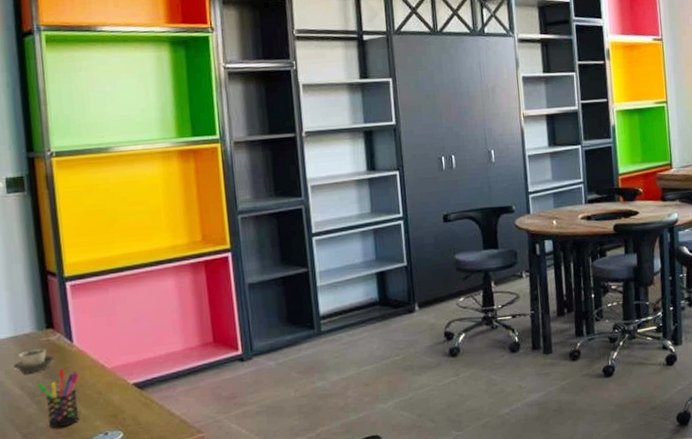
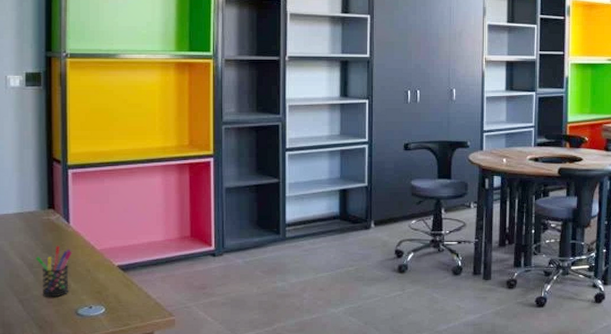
cup: present [12,348,54,374] -> none [16,226,52,247]

